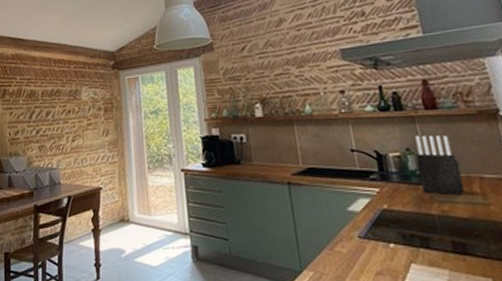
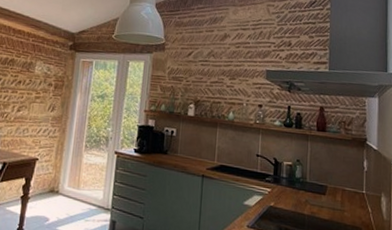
knife block: present [415,135,465,196] -> none [301,150,331,202]

